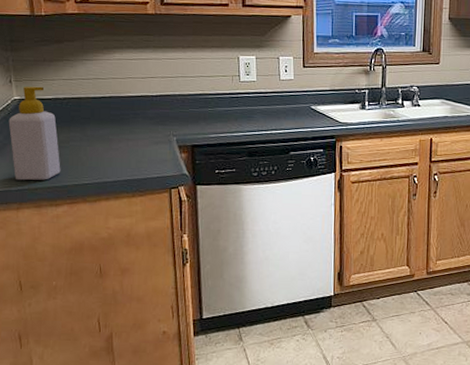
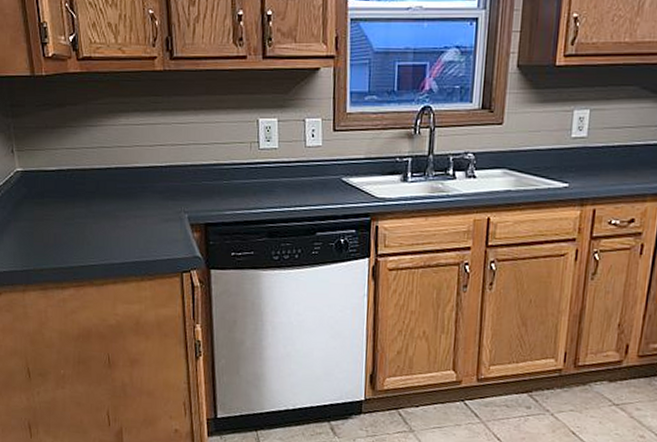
soap bottle: present [8,86,61,181] -> none [12,156,66,261]

